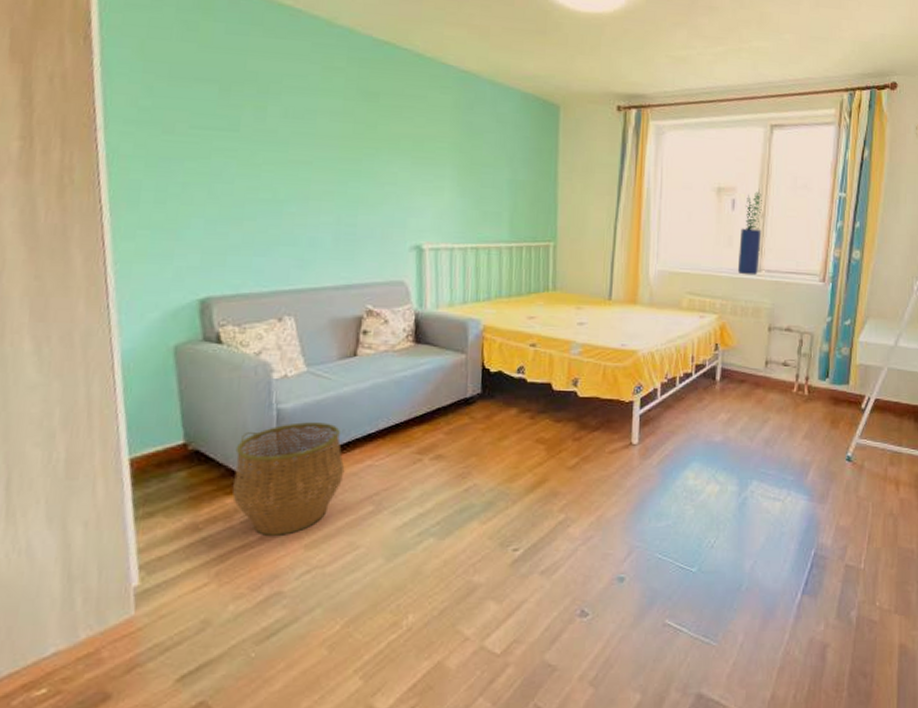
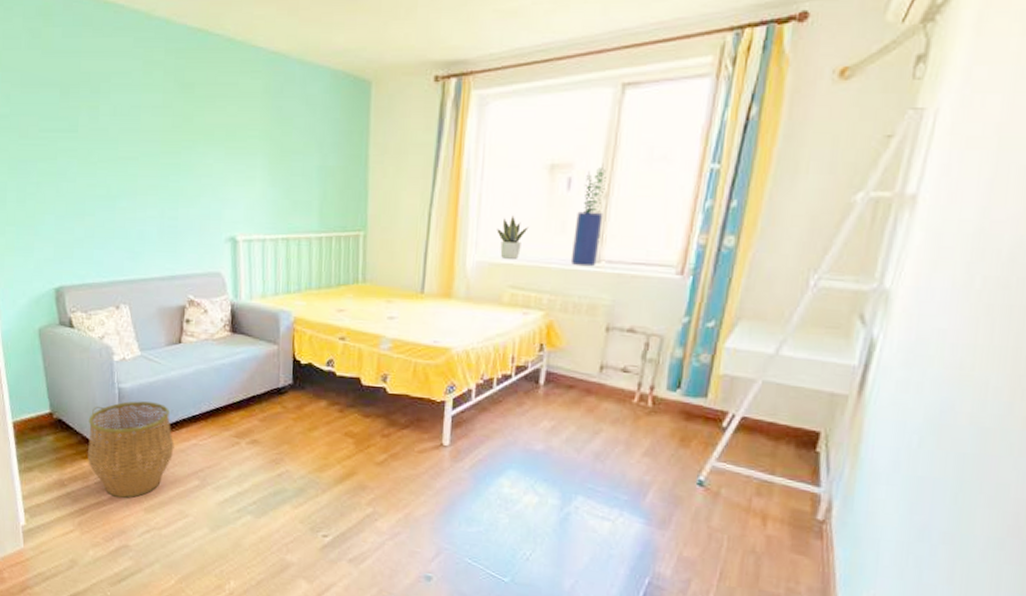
potted plant: none [675,230,702,270] -> present [497,216,529,260]

